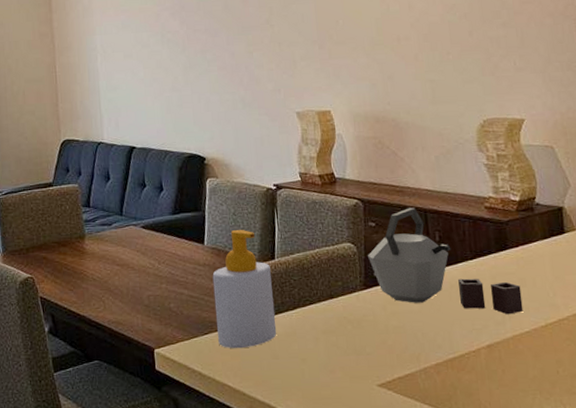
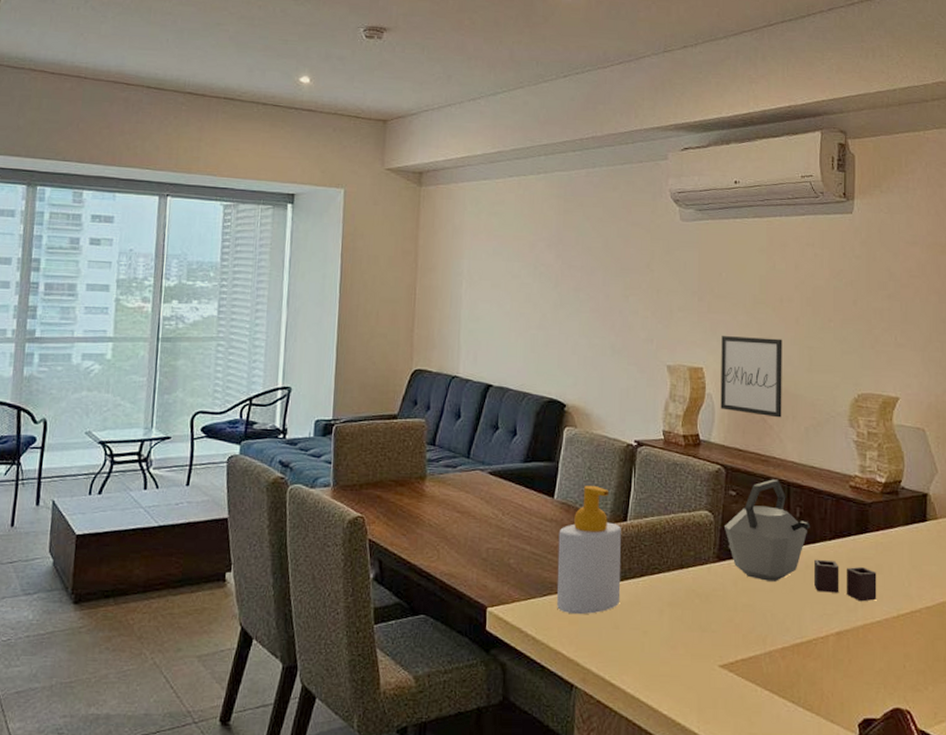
wall art: none [345,76,412,150] -> present [720,336,782,418]

